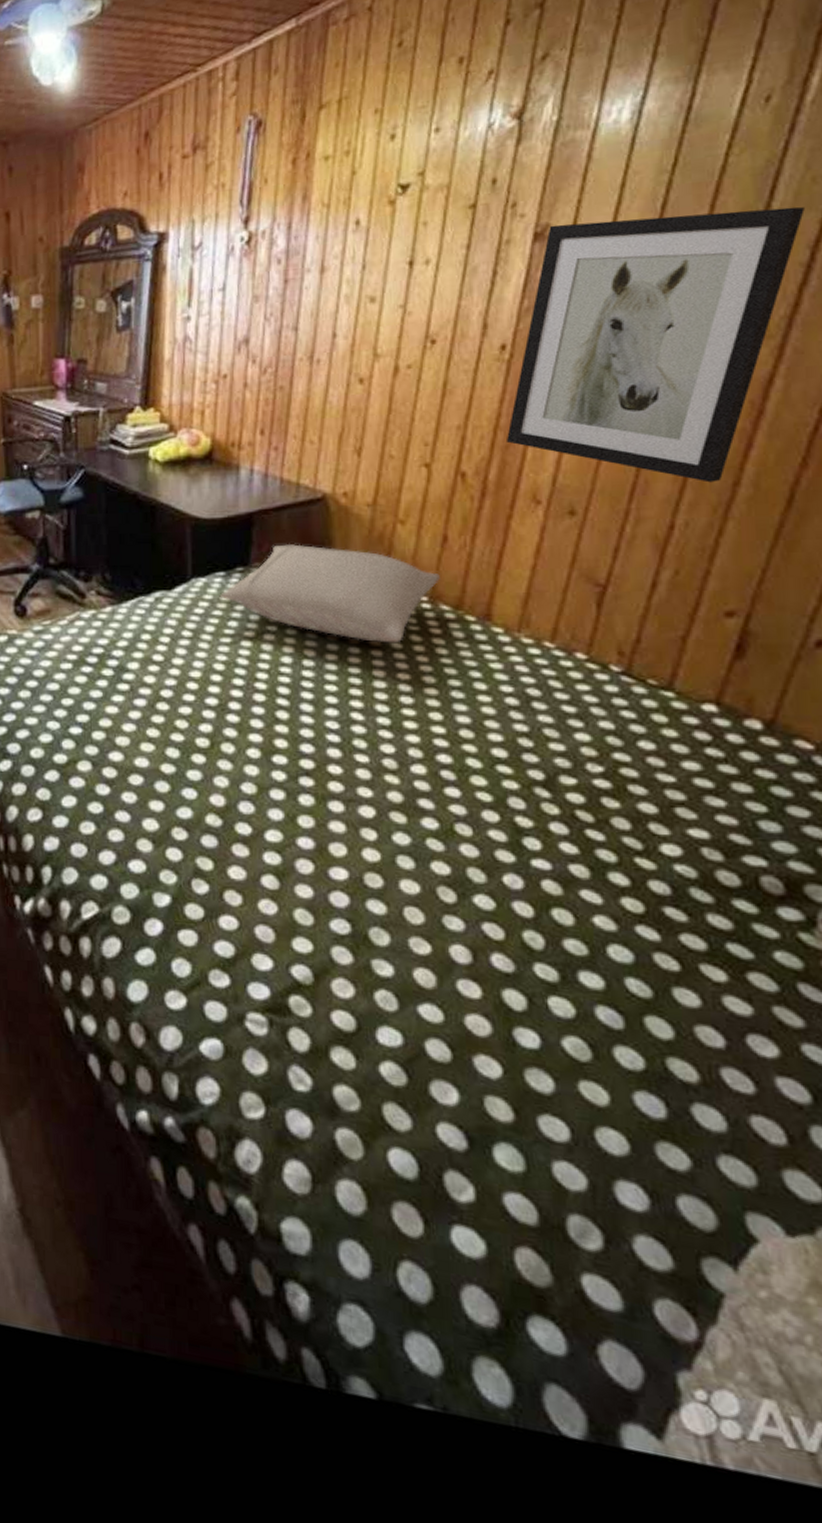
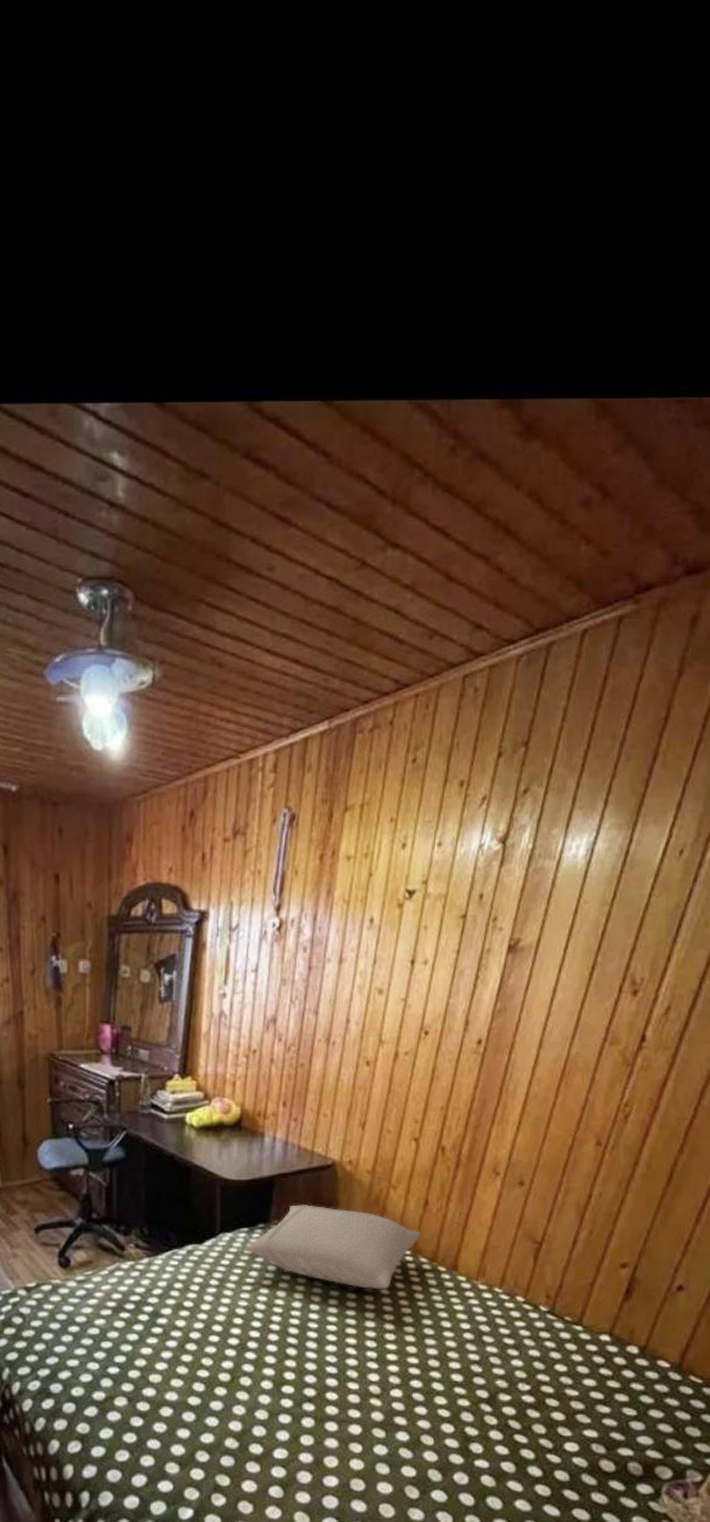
wall art: present [505,206,805,483] -> none [476,940,698,1162]

